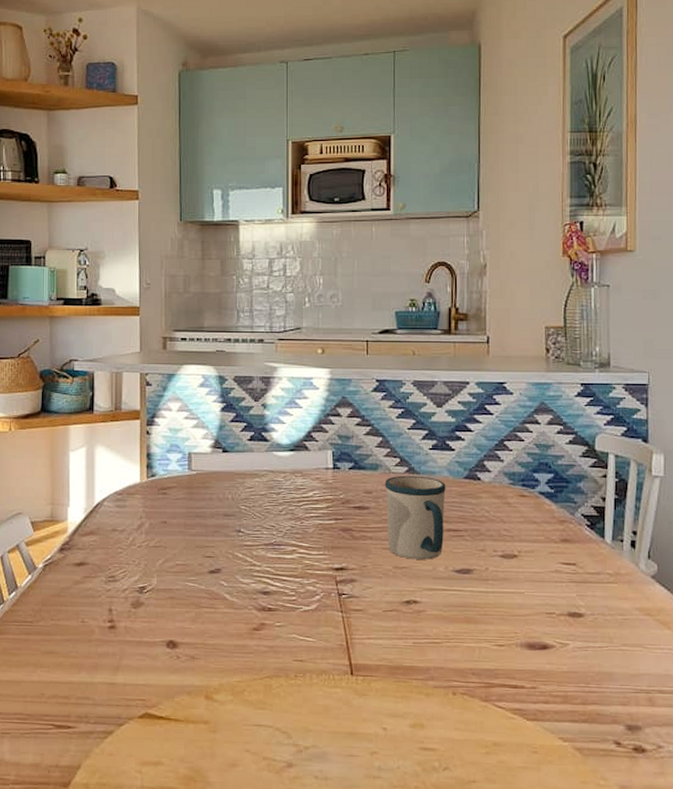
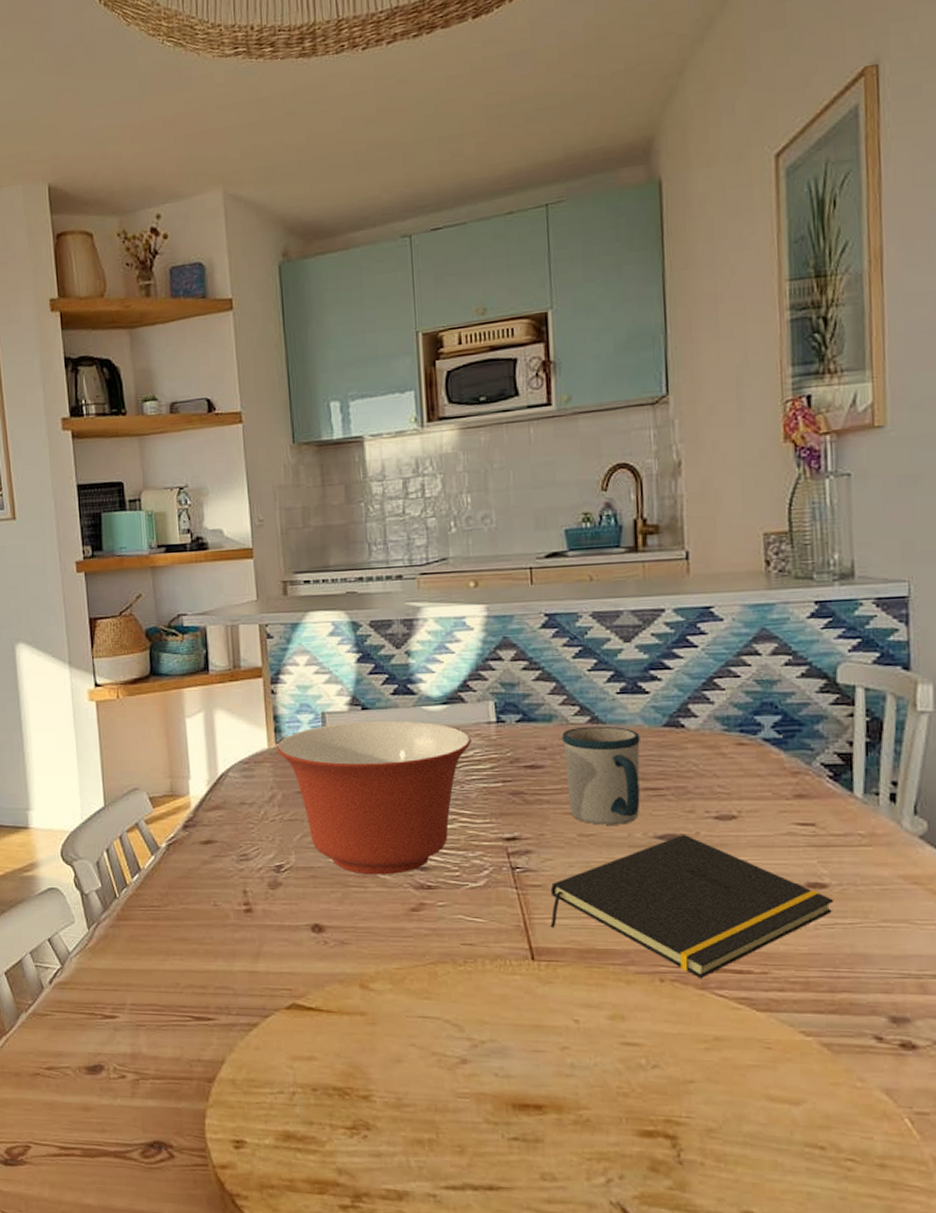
mixing bowl: none [148,462,311,598] -> present [277,720,471,875]
notepad: none [368,570,588,693] -> present [550,835,835,979]

